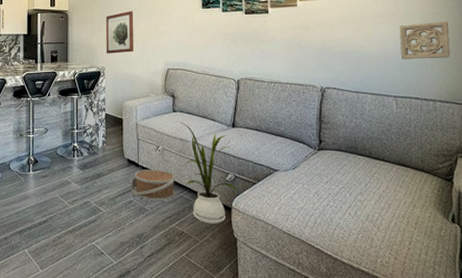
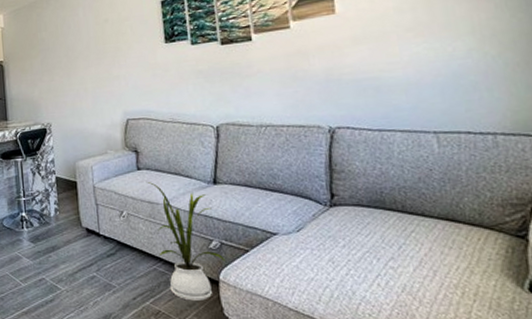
wall art: present [105,11,134,54] -> none [47,54,85,107]
basket: present [130,169,175,201] -> none [91,238,147,275]
wall ornament: present [399,21,451,60] -> none [436,27,516,84]

